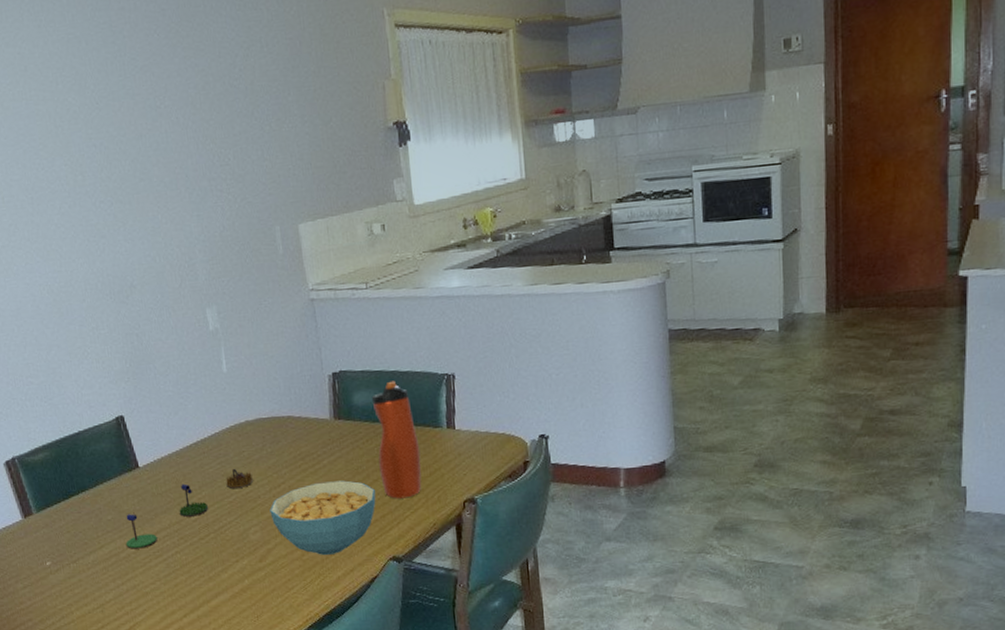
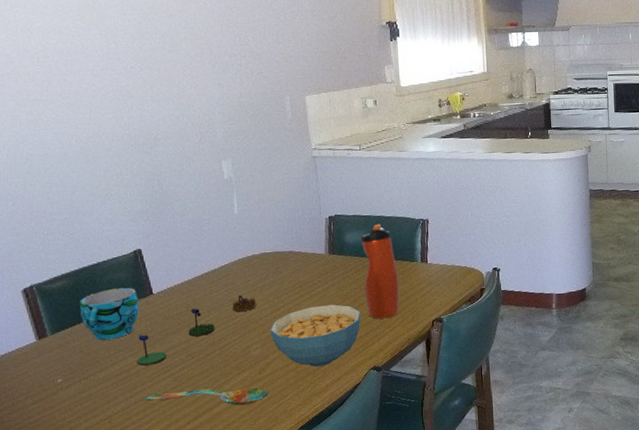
cup: none [63,459,126,520] -> present [80,287,140,340]
spoon: none [138,577,272,598] -> present [146,388,269,406]

